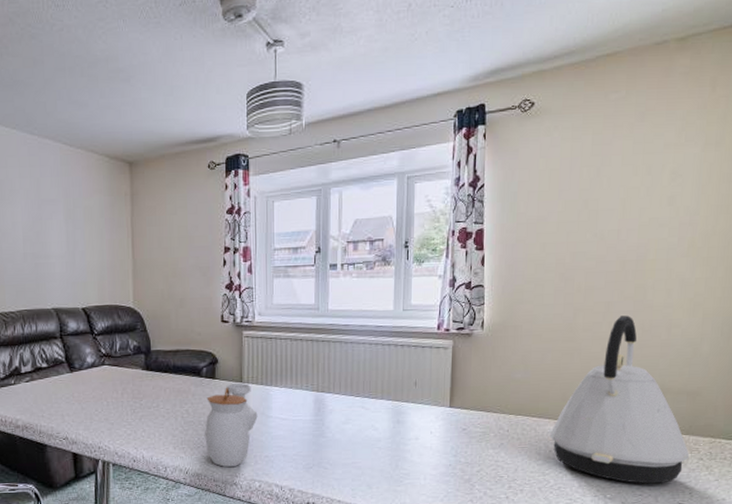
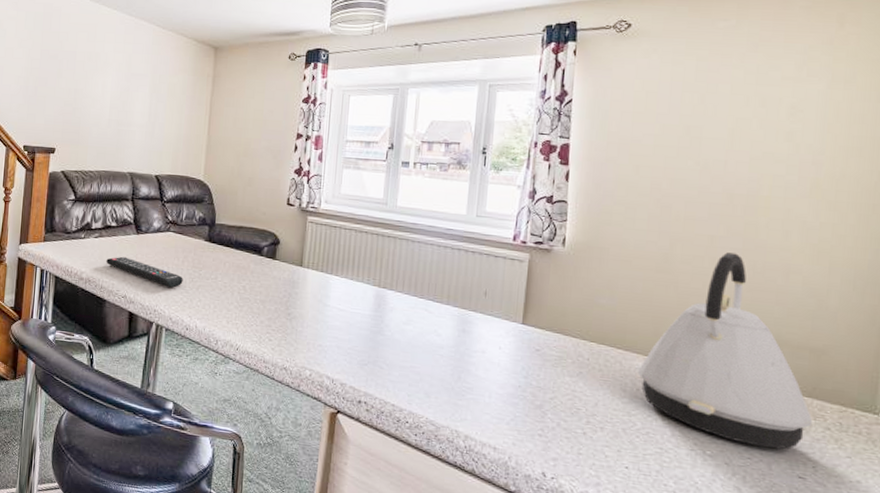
remote control: none [41,397,125,422] -> present [106,256,183,288]
jar: present [205,383,258,467] -> none [259,266,315,351]

